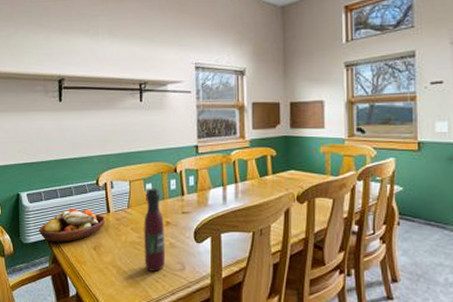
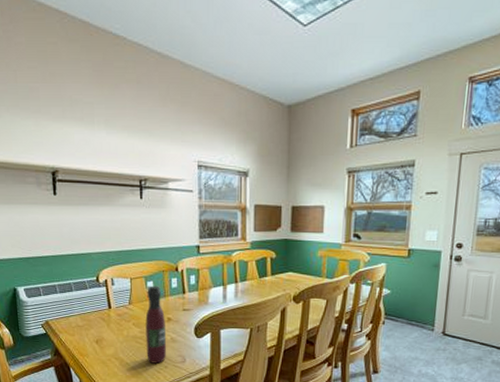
fruit bowl: present [39,209,106,242] -> none [39,304,107,336]

